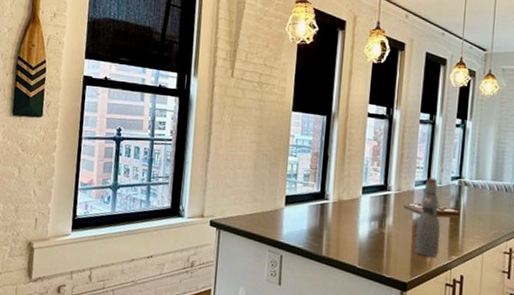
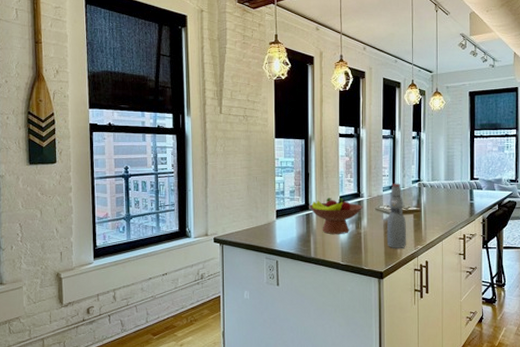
fruit bowl: none [325,187,390,232] -> present [309,198,363,234]

